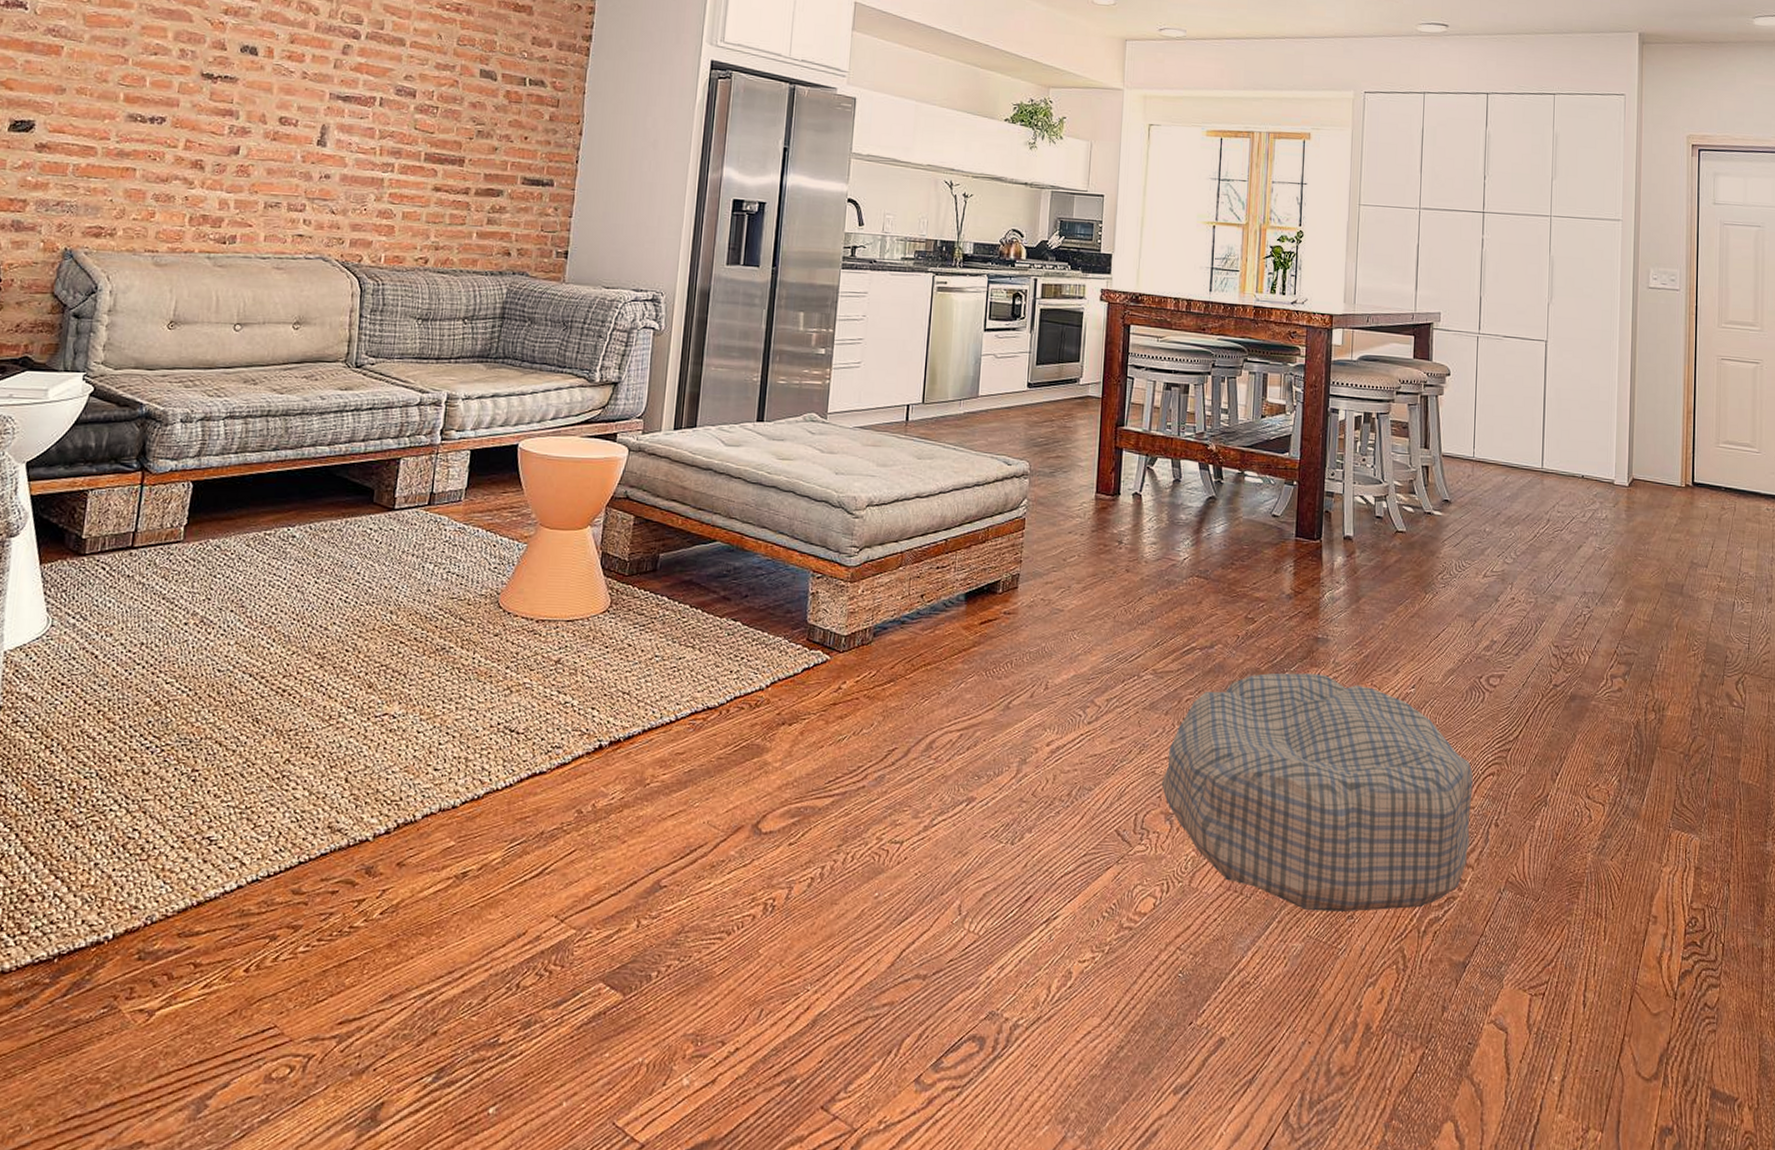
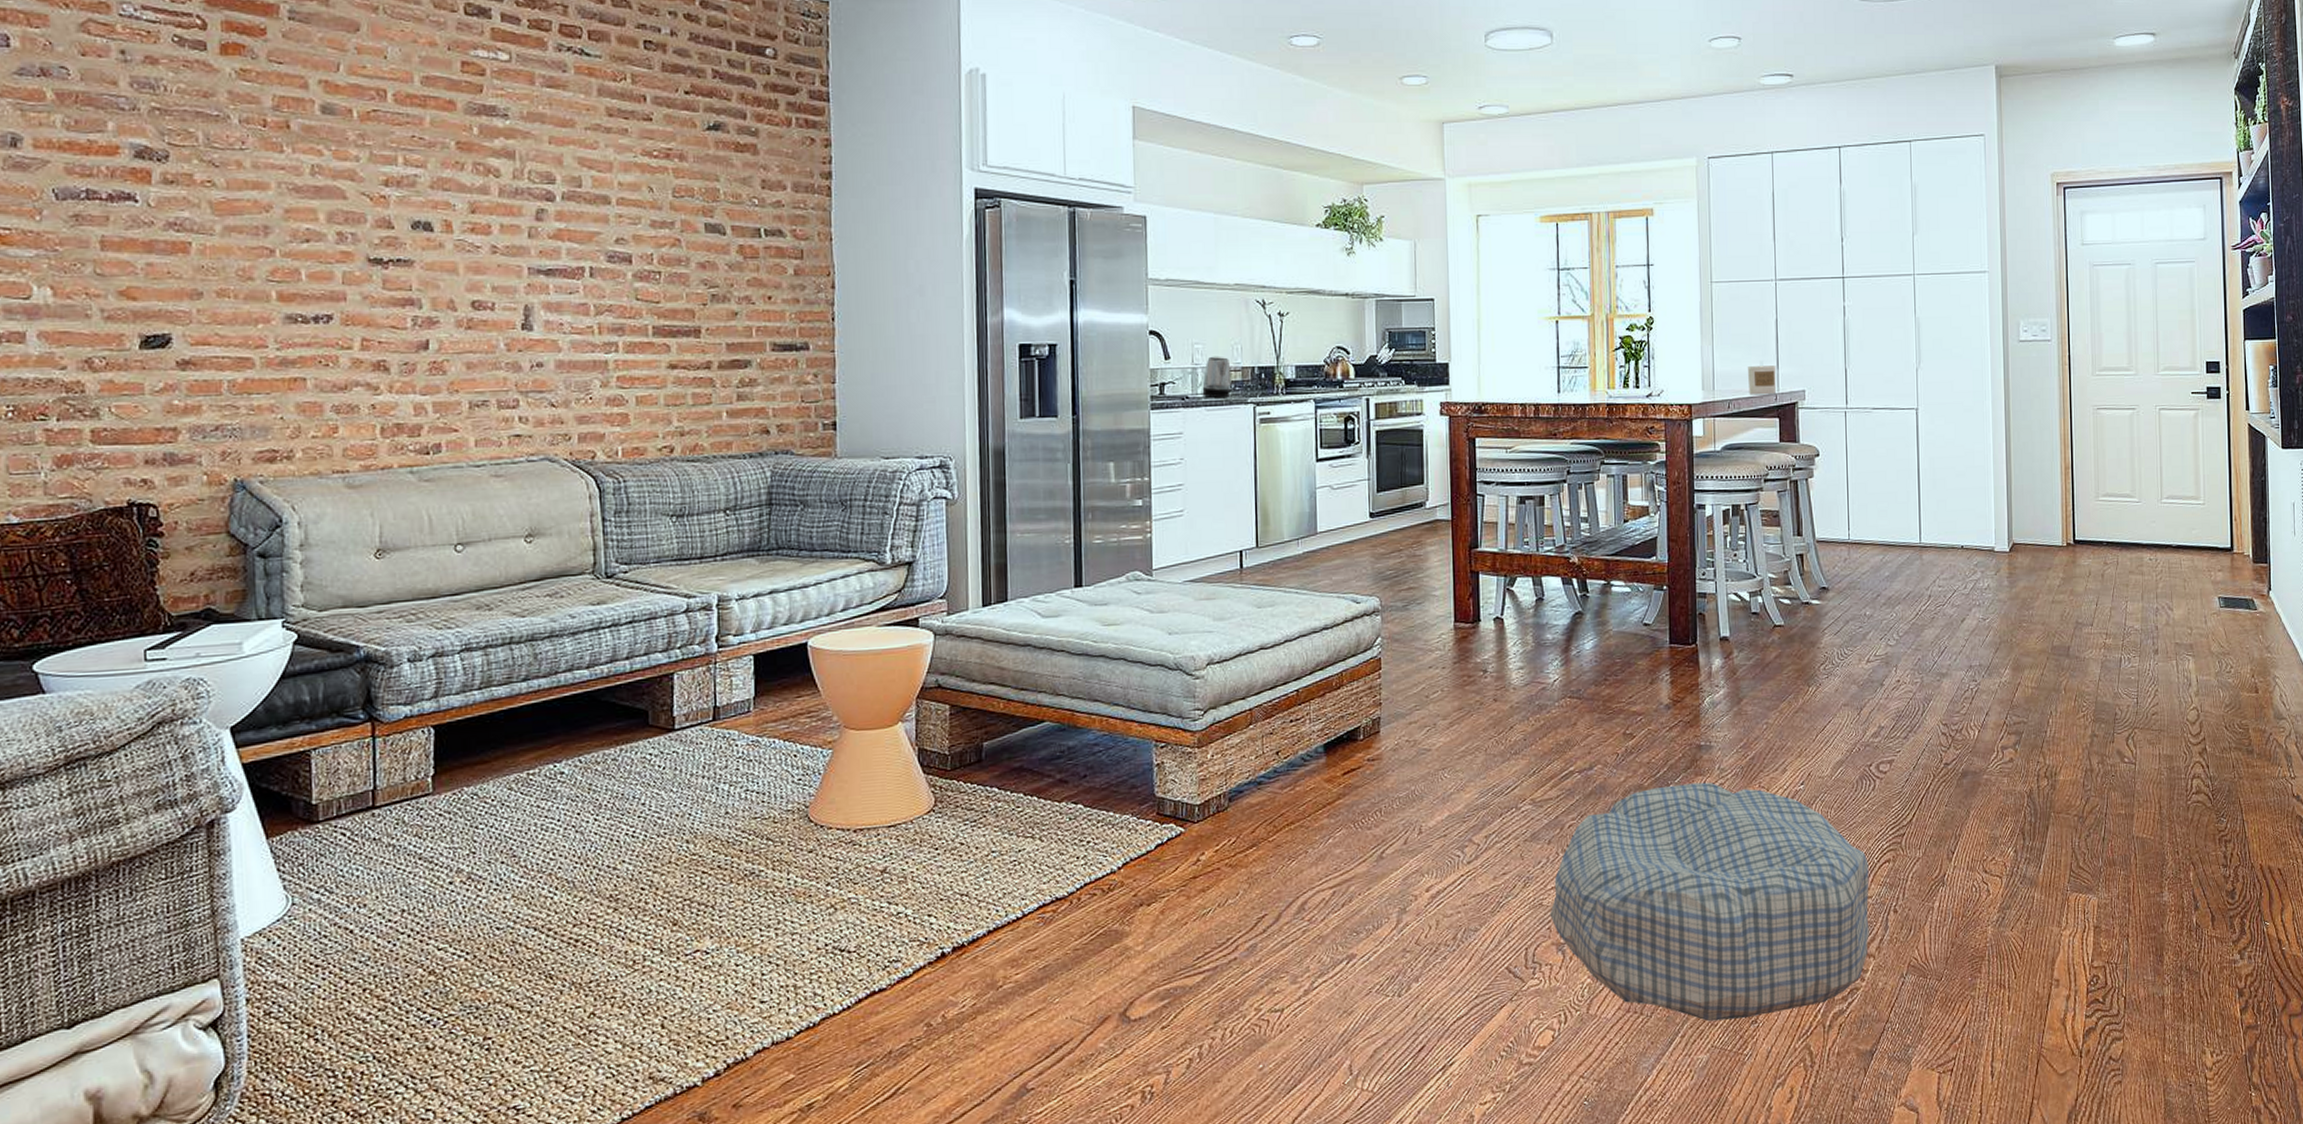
kettle: none [888,226,917,266] -> present [1202,356,1232,399]
candle: none [1387,281,1415,314] -> present [1747,360,1777,395]

